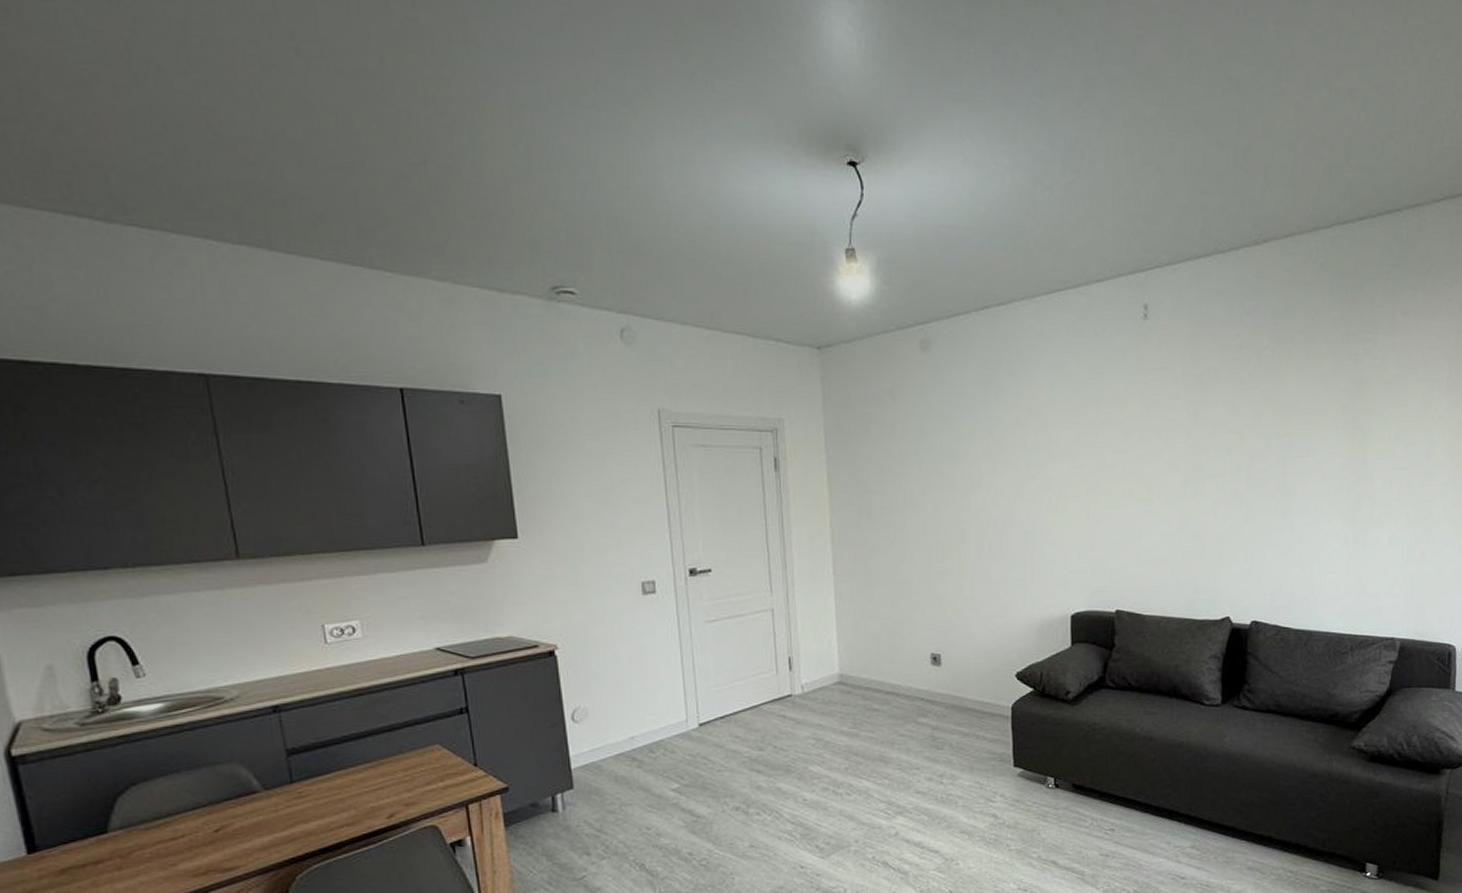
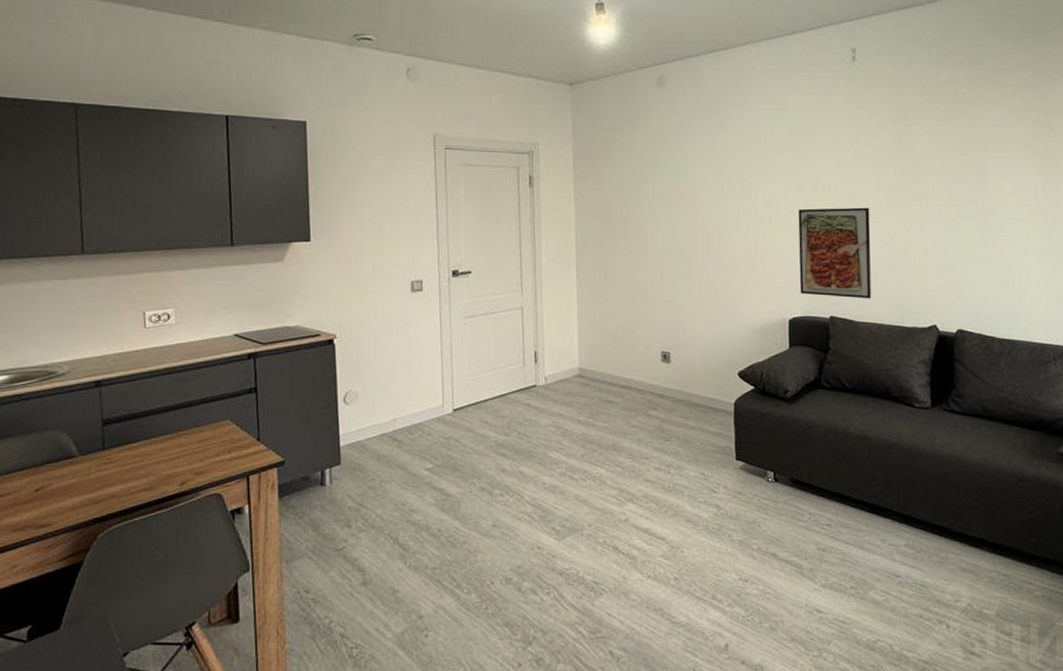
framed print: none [1081,489,1162,591] -> present [798,207,872,299]

